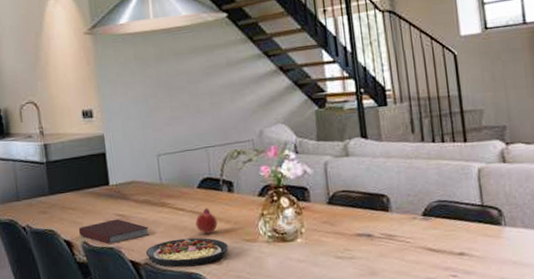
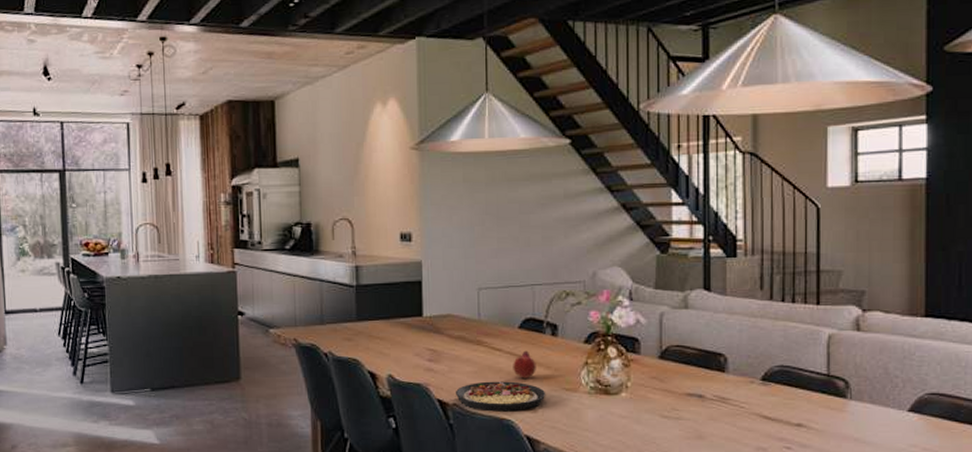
notebook: present [78,219,149,244] -> none [384,353,461,380]

